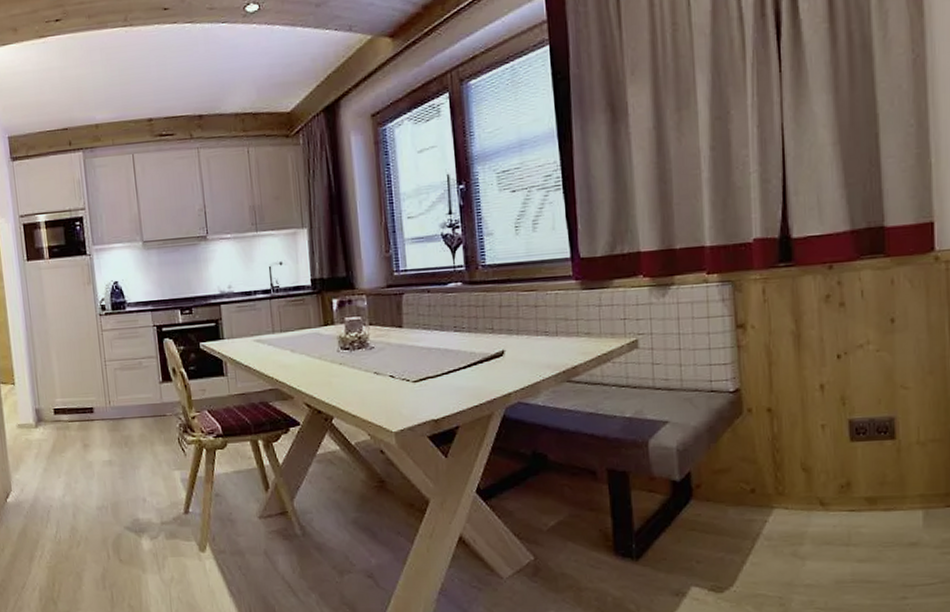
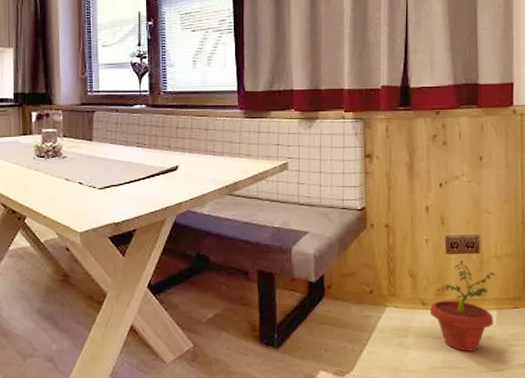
potted plant: none [831,448,920,562] -> present [430,260,496,351]

